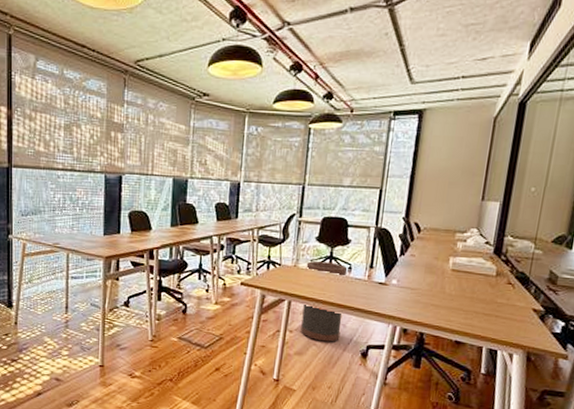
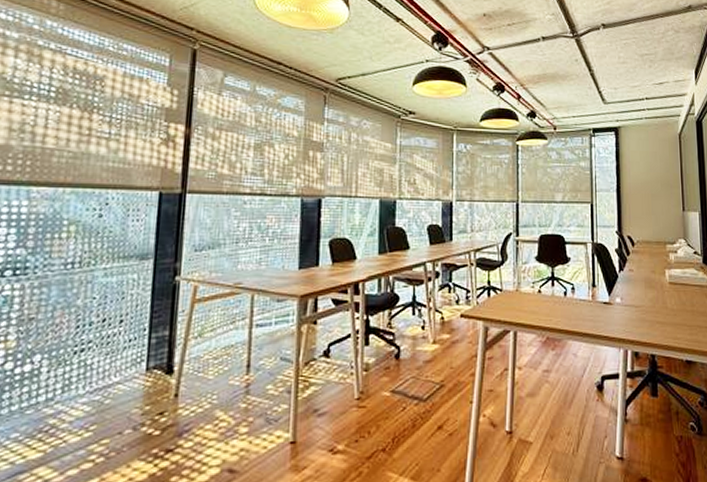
trash can: present [300,261,348,342] -> none [529,284,572,377]

